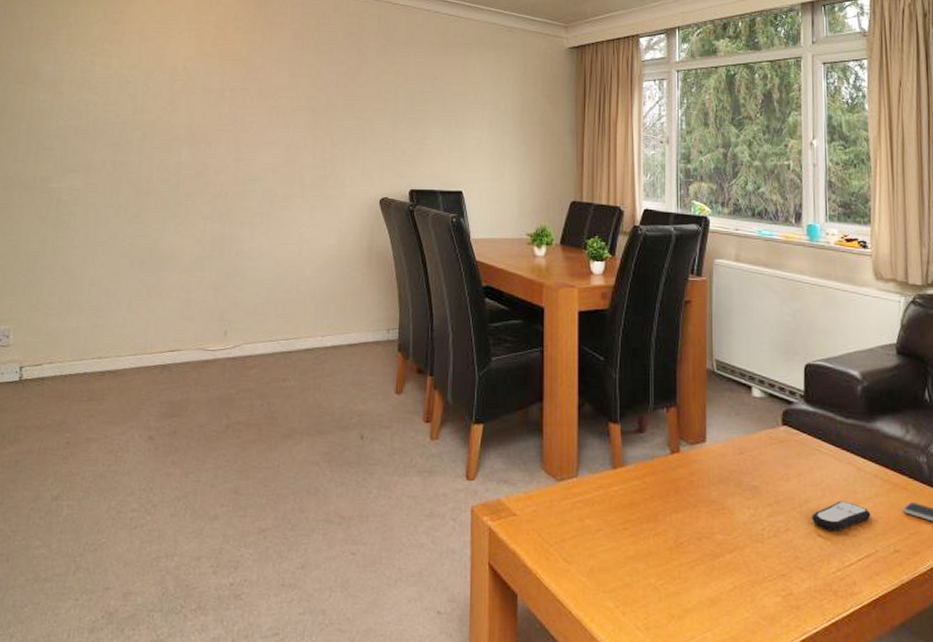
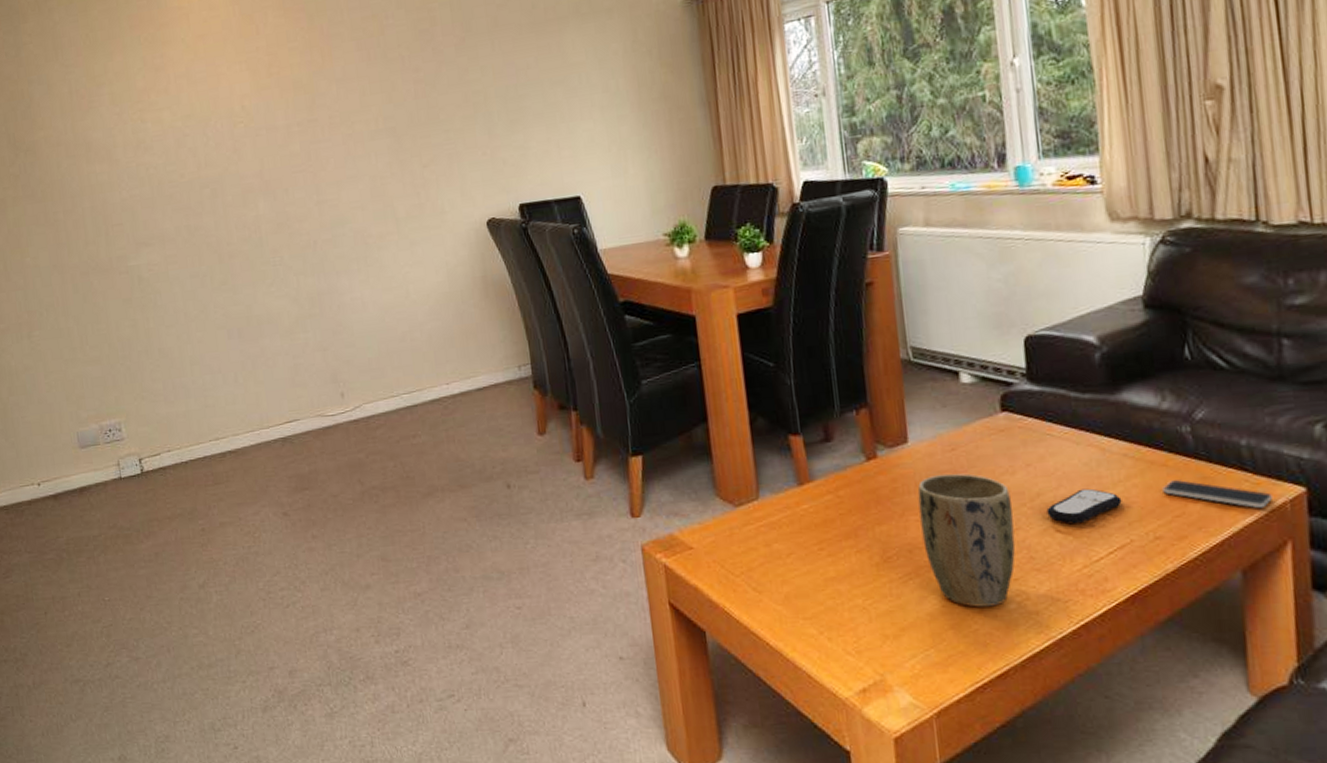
plant pot: none [710,473,785,598] -> present [917,473,1016,607]

